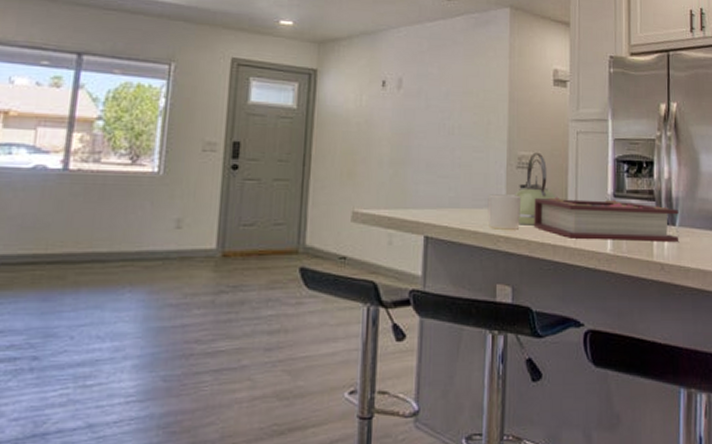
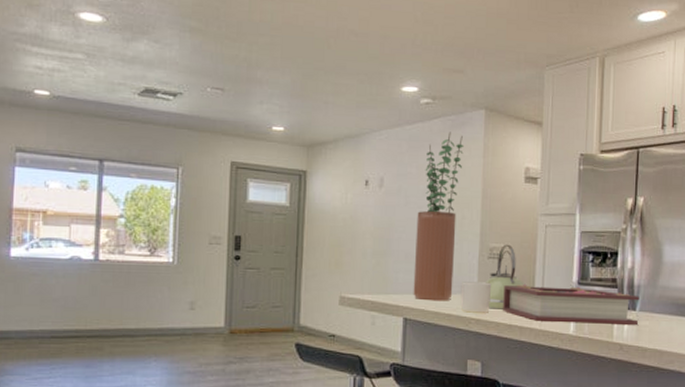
vase: none [435,30,488,217] -> present [413,131,464,301]

